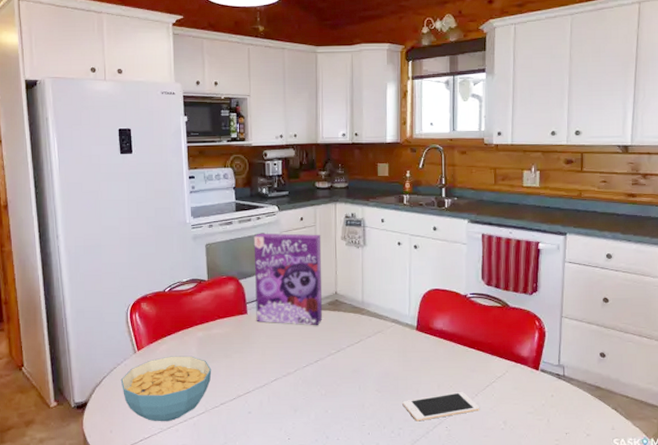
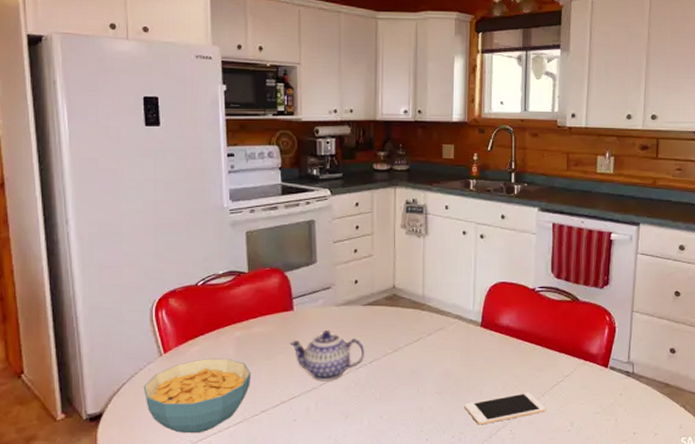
teapot: none [244,332,311,378] -> present [289,331,365,381]
cereal box: present [253,233,323,325] -> none [302,219,379,322]

